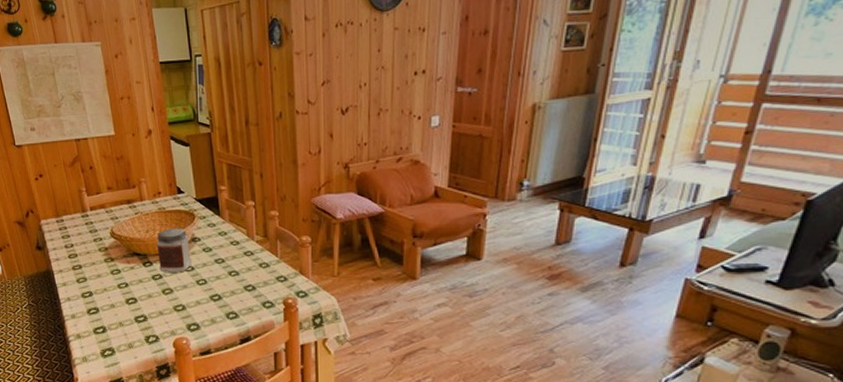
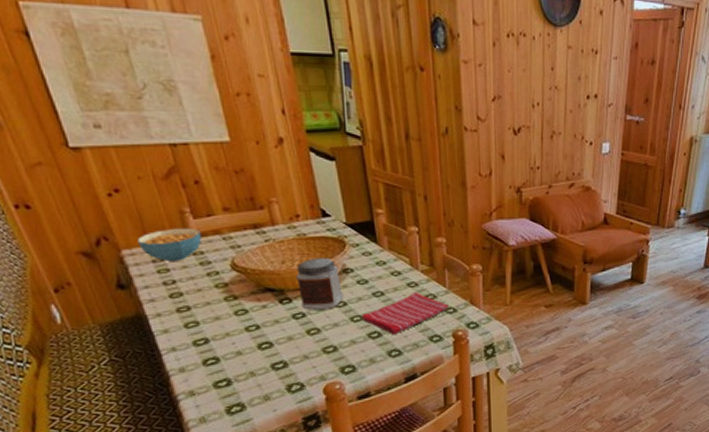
cereal bowl: none [51,203,92,229] -> present [138,227,202,261]
dish towel: none [205,260,280,299] -> present [361,291,449,335]

